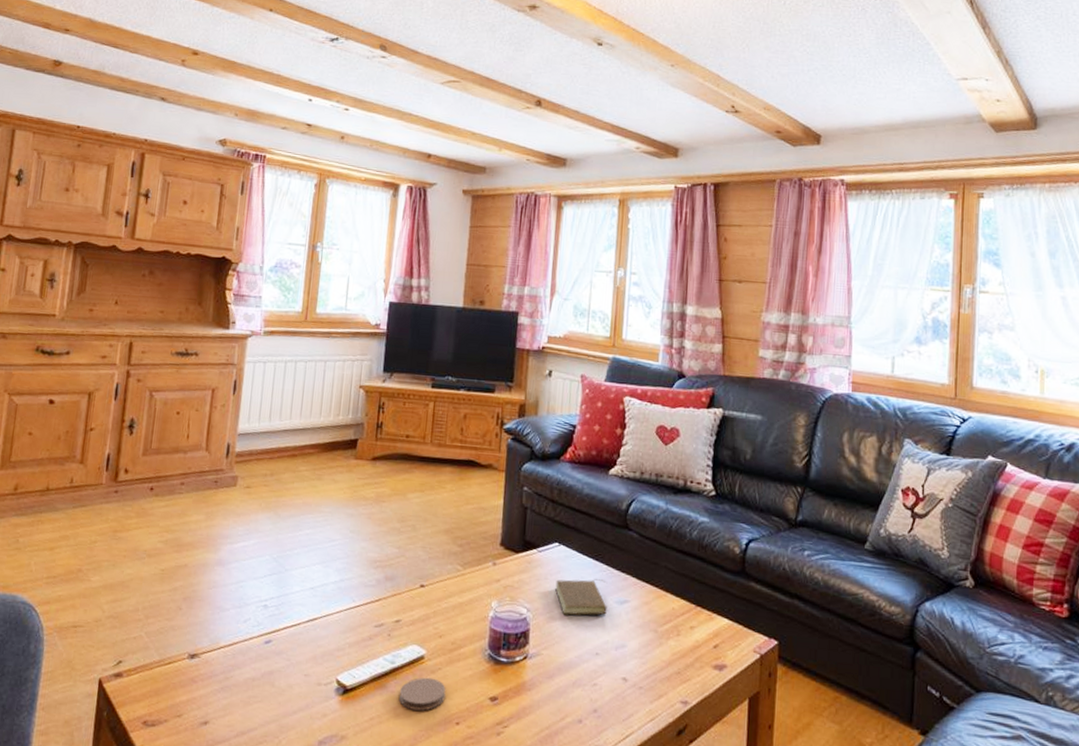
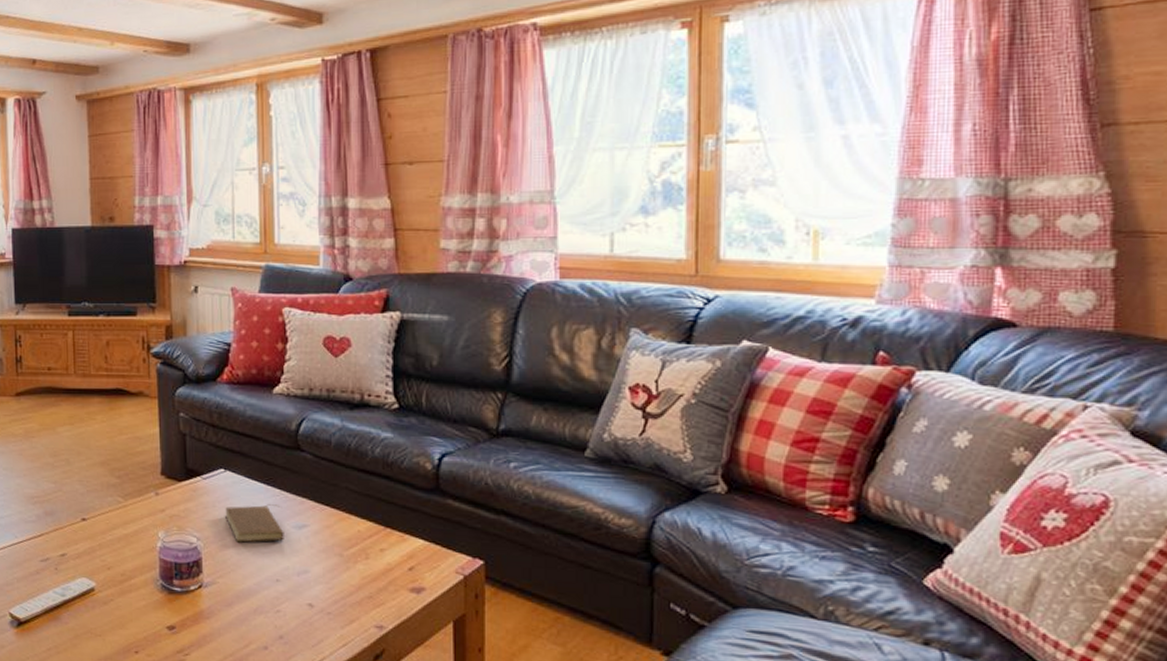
coaster: present [399,677,446,711] -> none [74,608,121,641]

